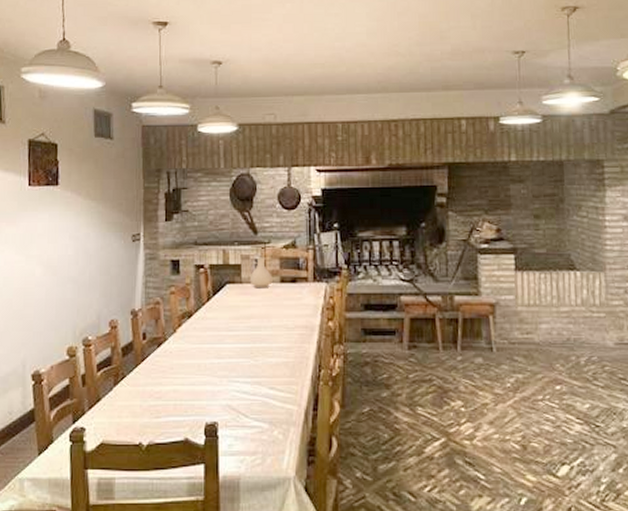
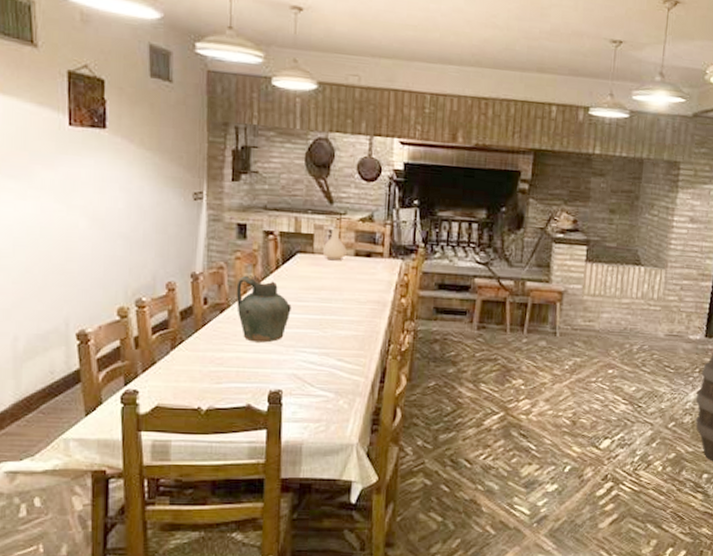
ceramic jug: none [171,308,223,374] -> present [236,275,292,343]

